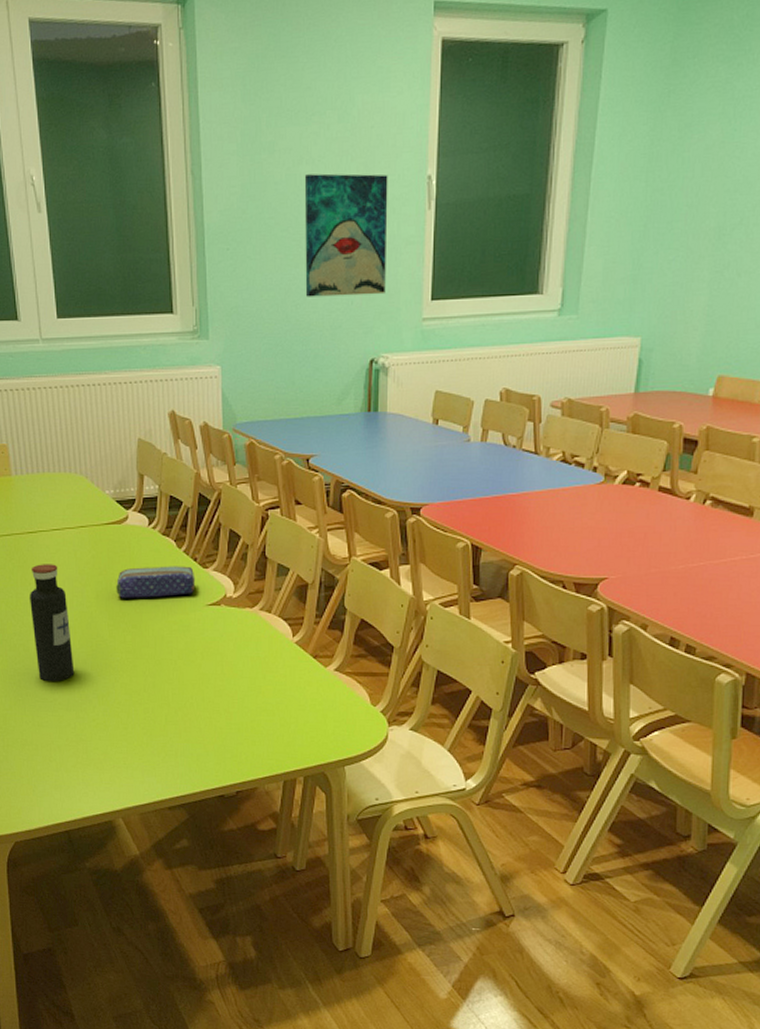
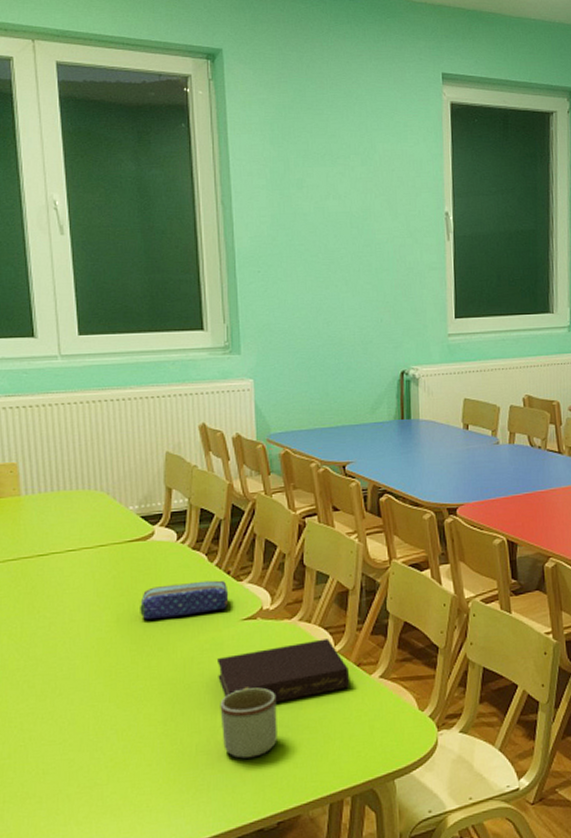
water bottle: present [30,564,75,682] -> none [38,588,90,722]
book: none [183,629,307,685] -> present [216,638,350,703]
mug: none [186,669,238,732] -> present [220,687,277,759]
wall art: present [304,173,388,297] -> none [331,208,413,316]

